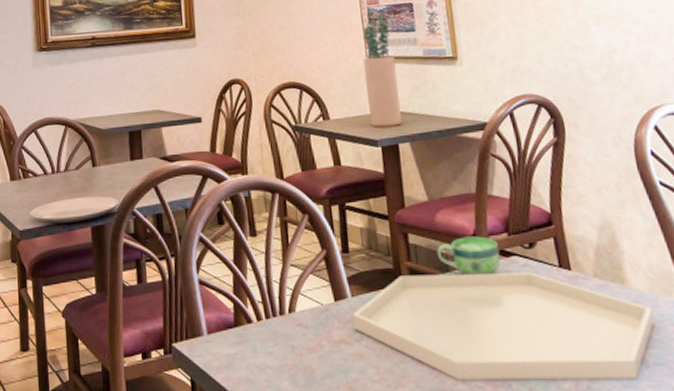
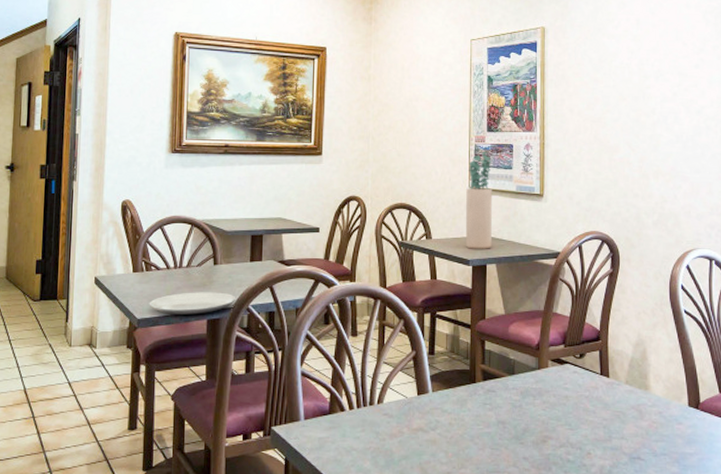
tray: present [352,272,655,380] -> none [431,376,666,465]
cup: present [436,236,501,276] -> none [506,346,556,379]

